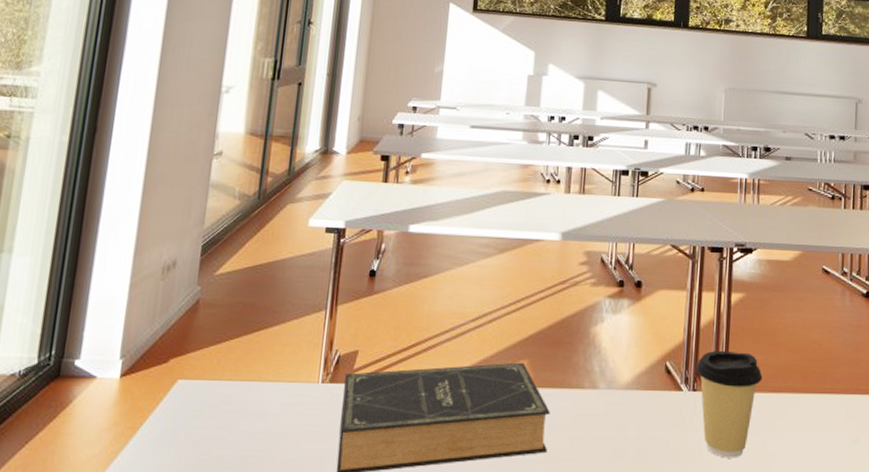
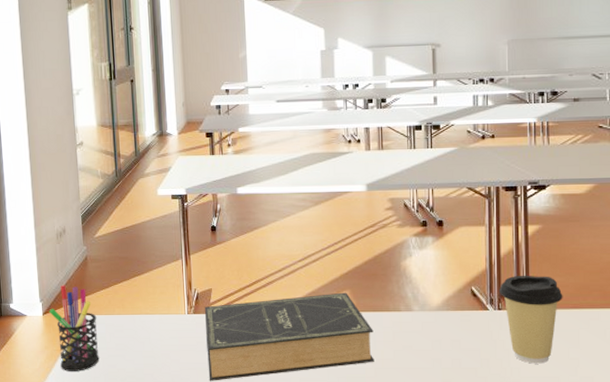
pen holder: none [130,336,197,459] -> present [49,284,100,371]

